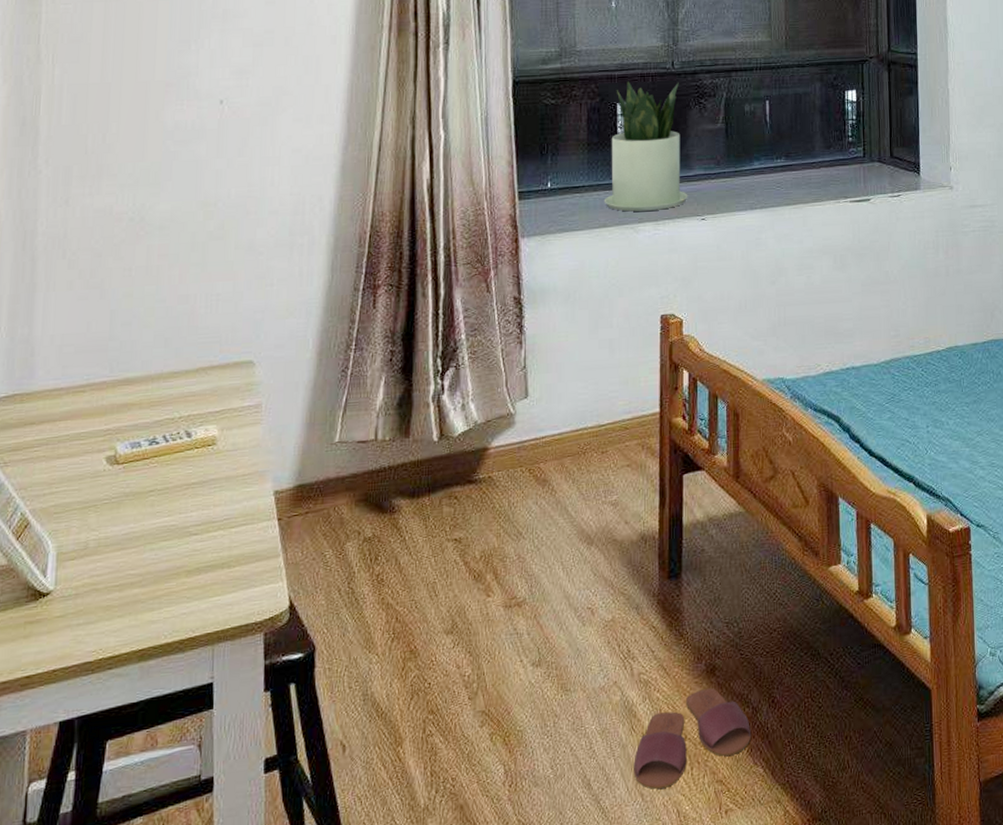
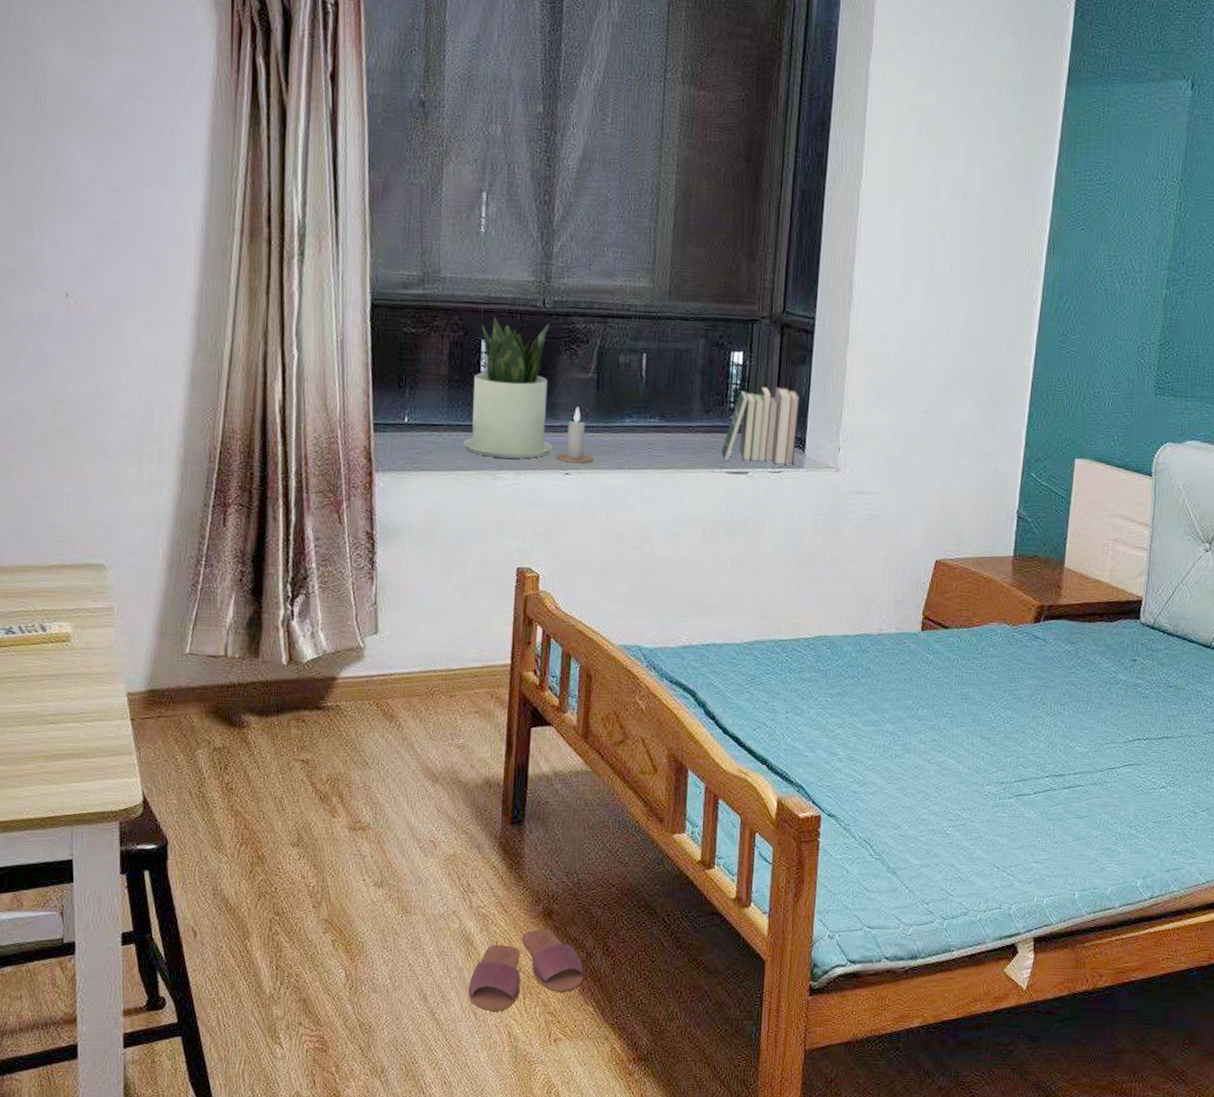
candle: none [692,155,727,209] -> present [556,406,594,464]
books: none [844,118,911,190] -> present [722,386,800,466]

